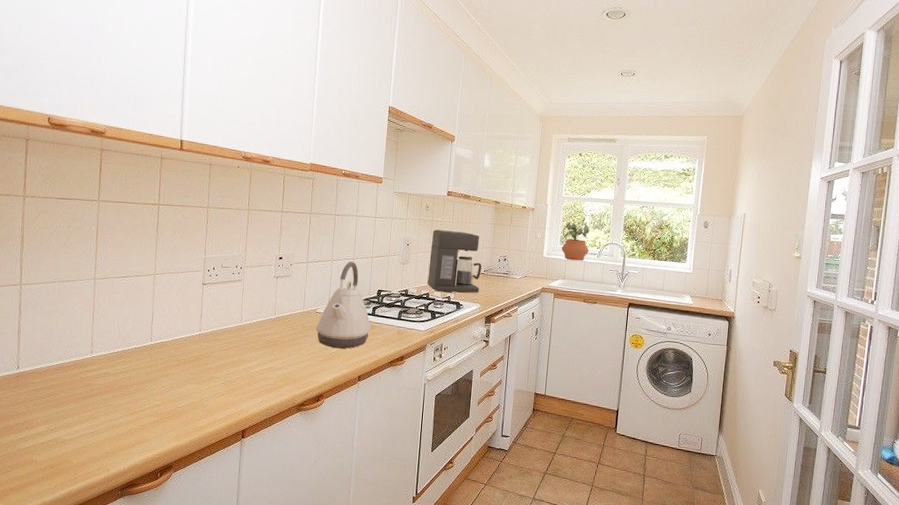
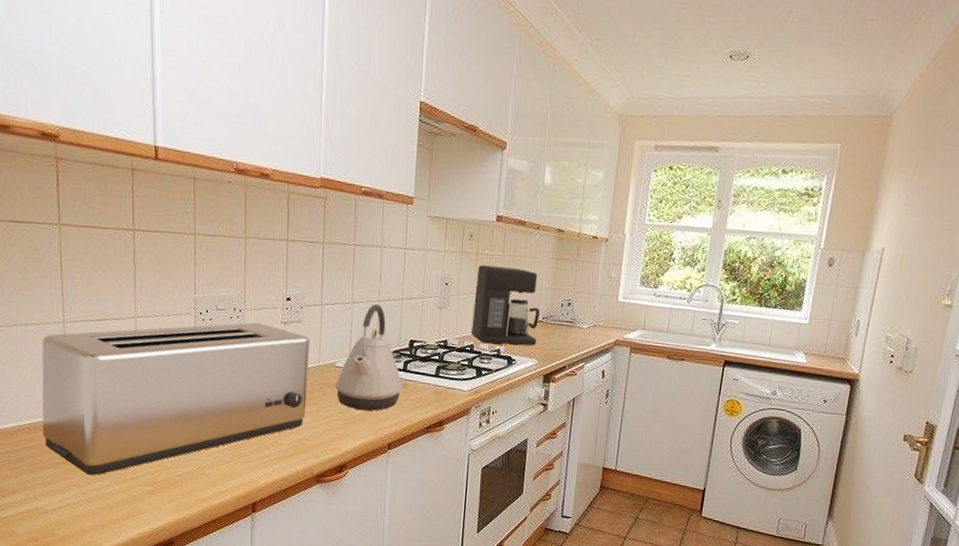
toaster: none [67,277,297,409] -> present [41,322,310,476]
potted plant: present [561,223,590,260] -> none [641,258,679,306]

